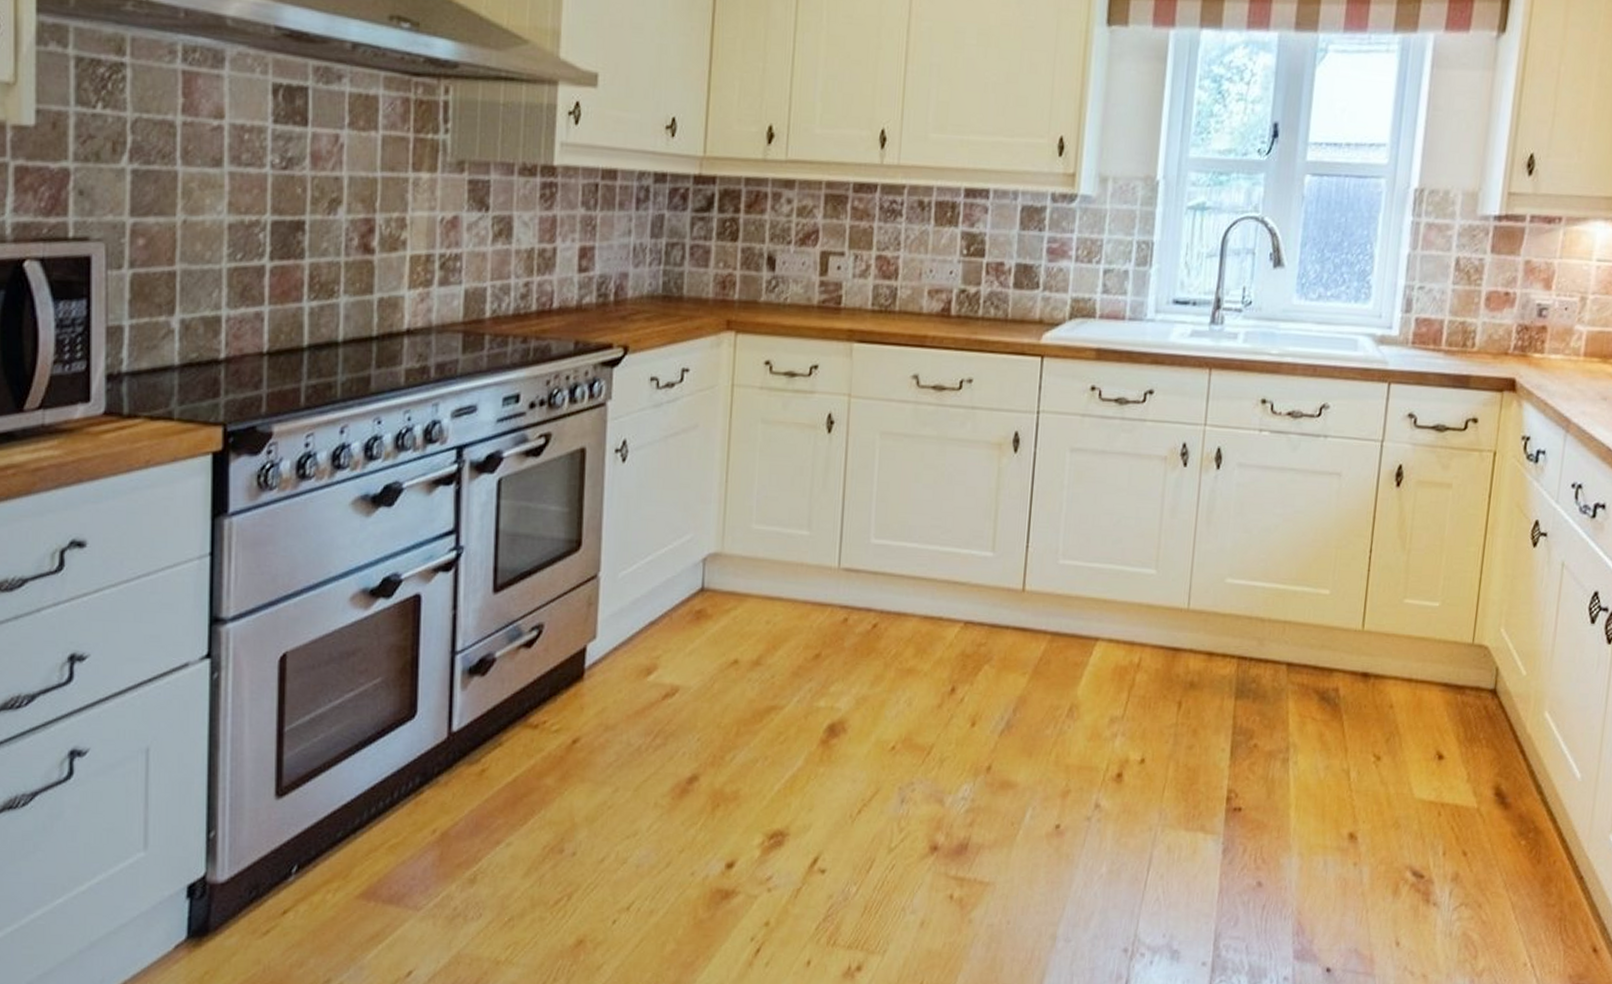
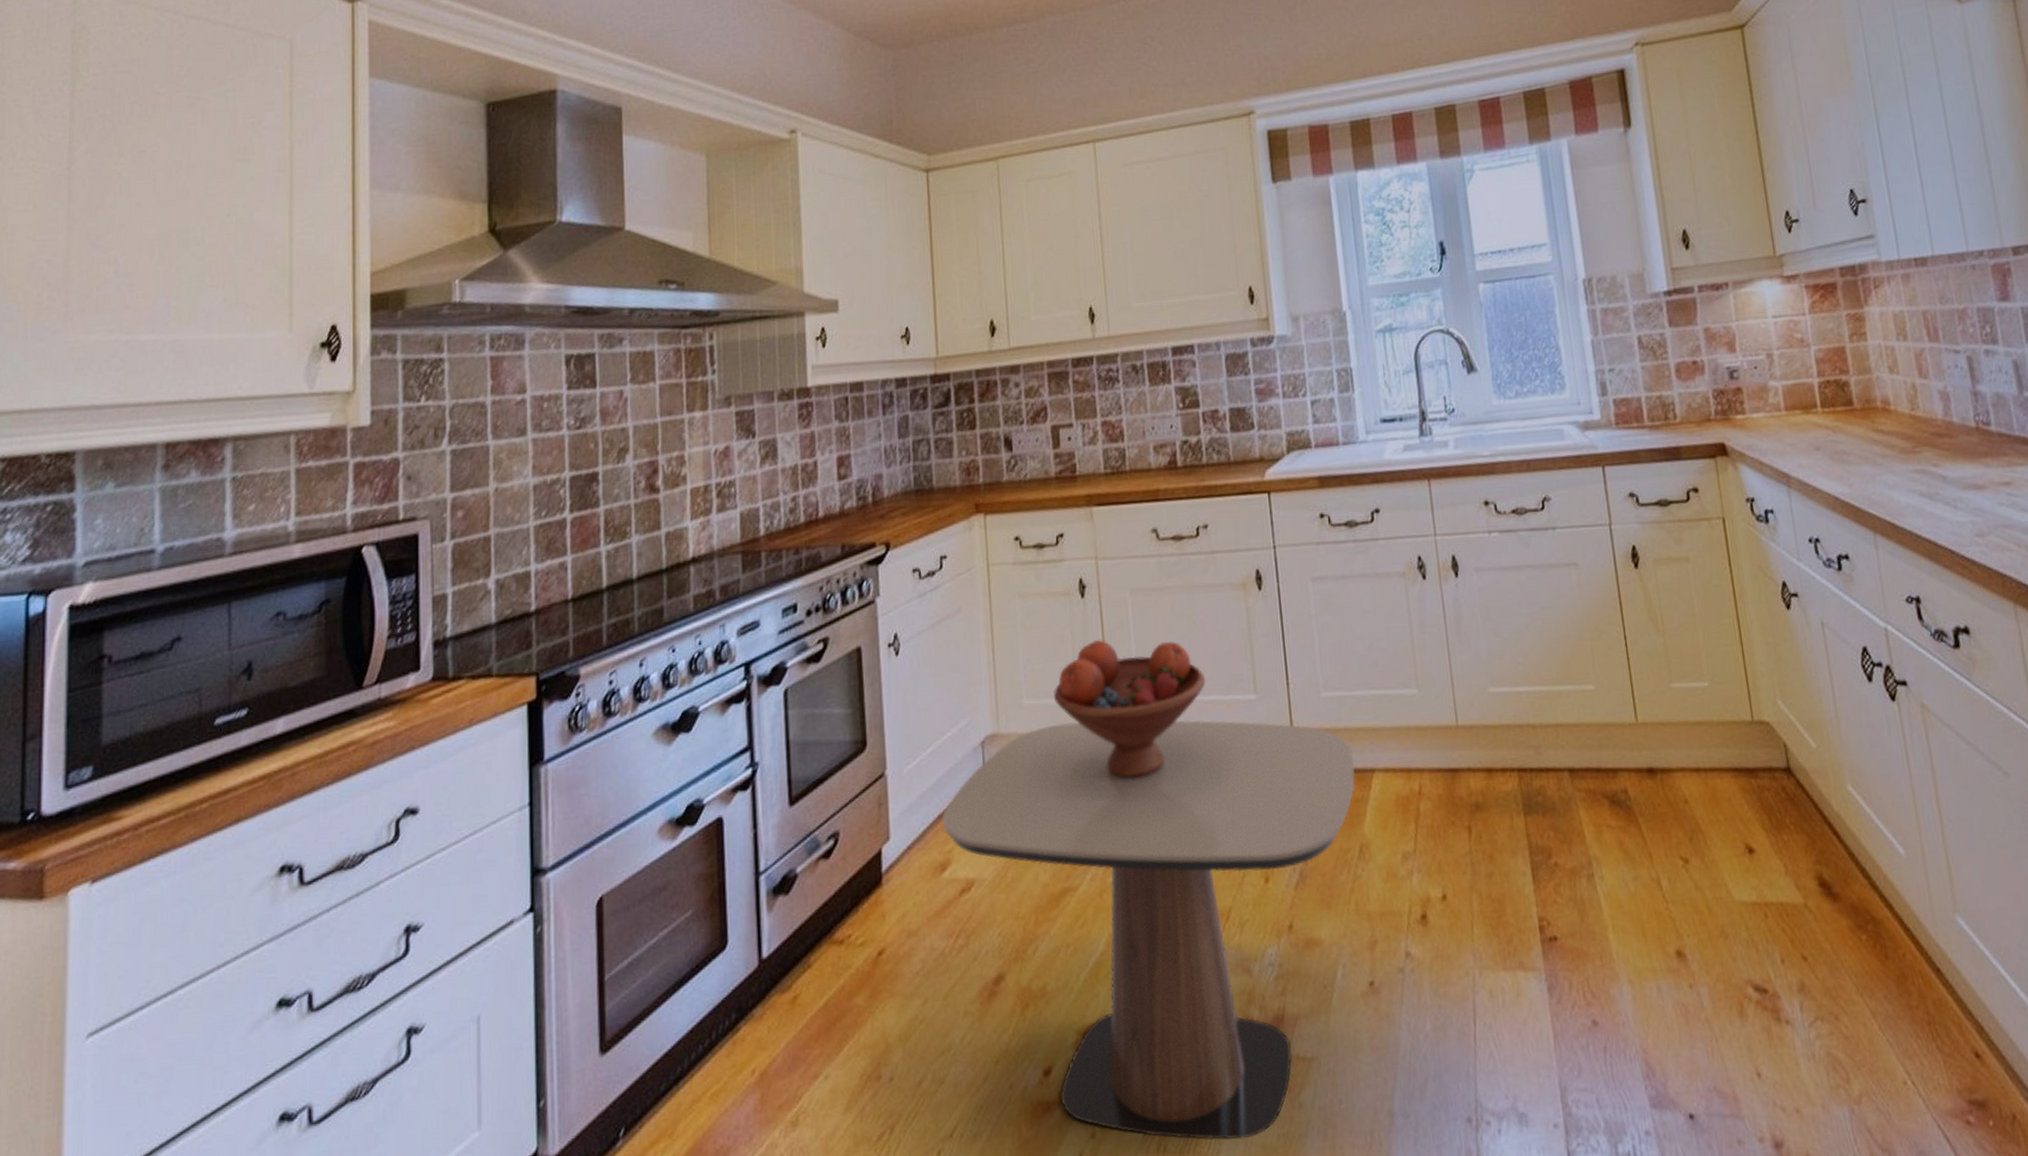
side table: none [652,552,1081,943] -> present [942,719,1356,1140]
fruit bowl: none [785,476,945,614] -> present [1054,639,1206,779]

